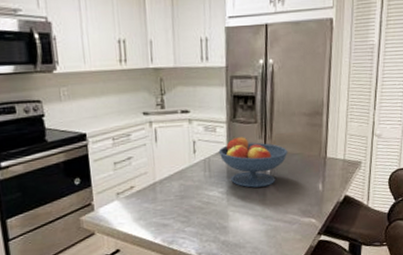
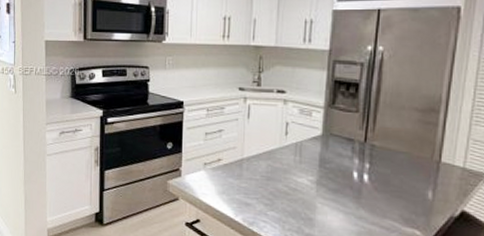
fruit bowl: present [218,136,288,188] -> none [312,123,393,183]

